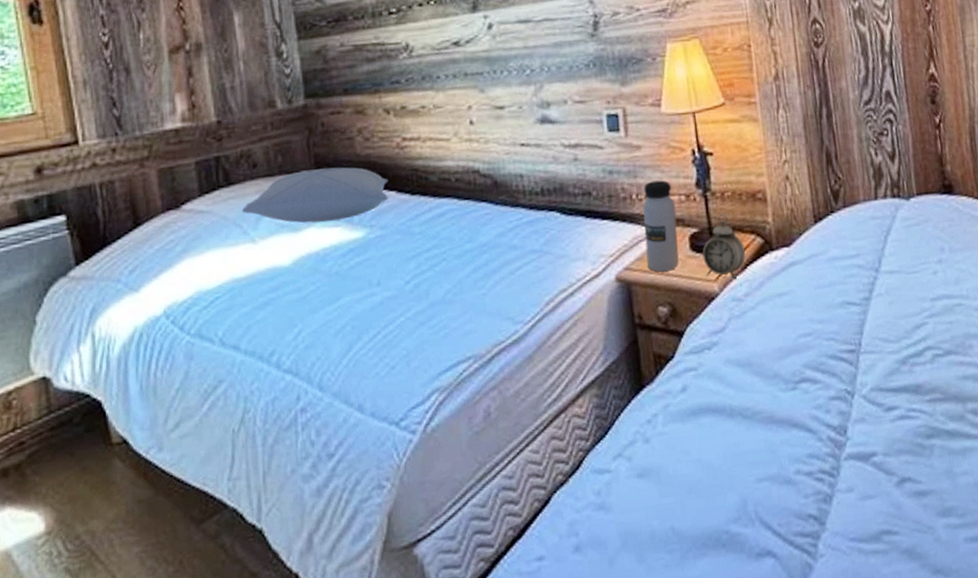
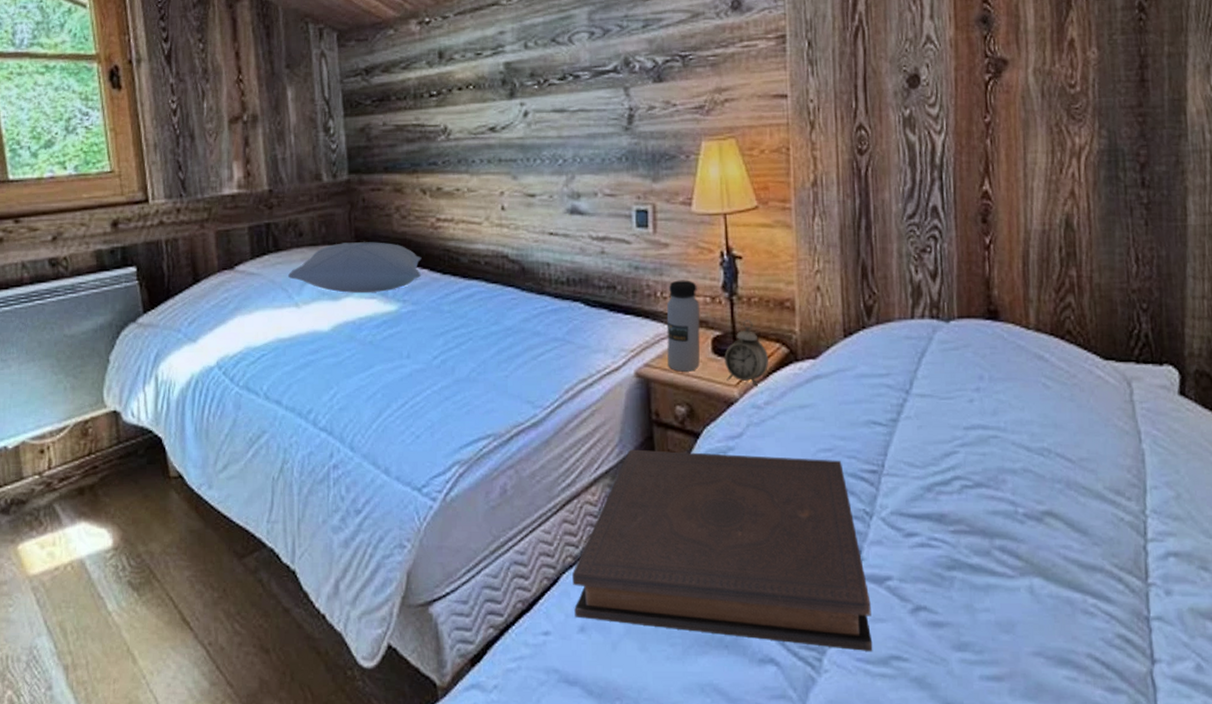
book: none [564,343,865,538] -> present [572,449,873,651]

